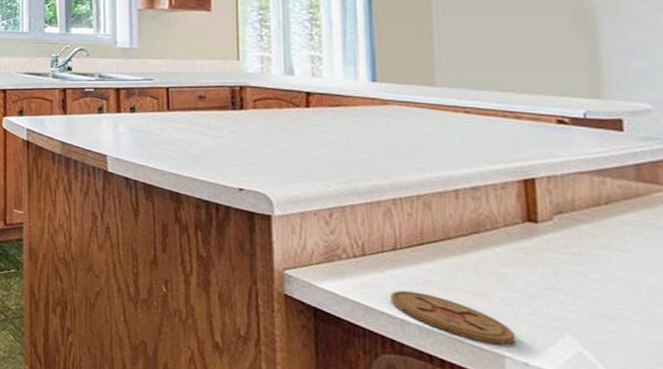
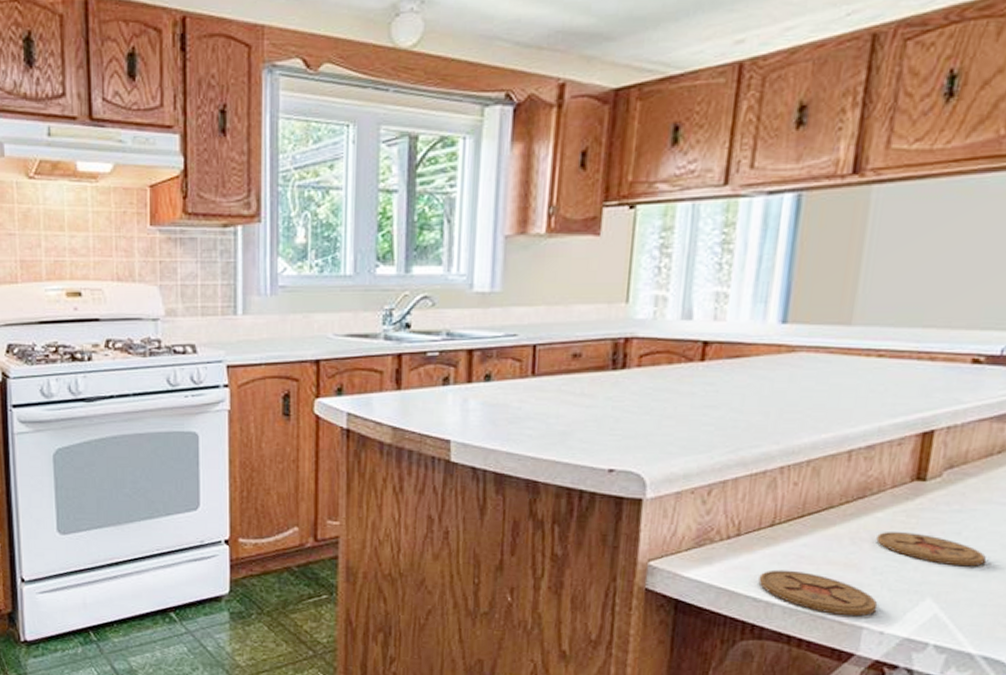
coaster: none [500,266,620,309] -> present [876,532,986,567]

